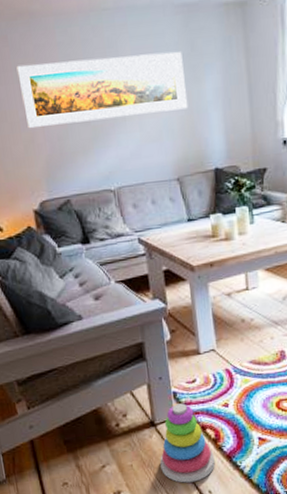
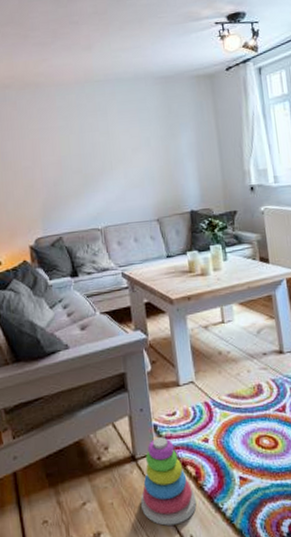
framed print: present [16,51,188,129] -> none [22,113,167,176]

